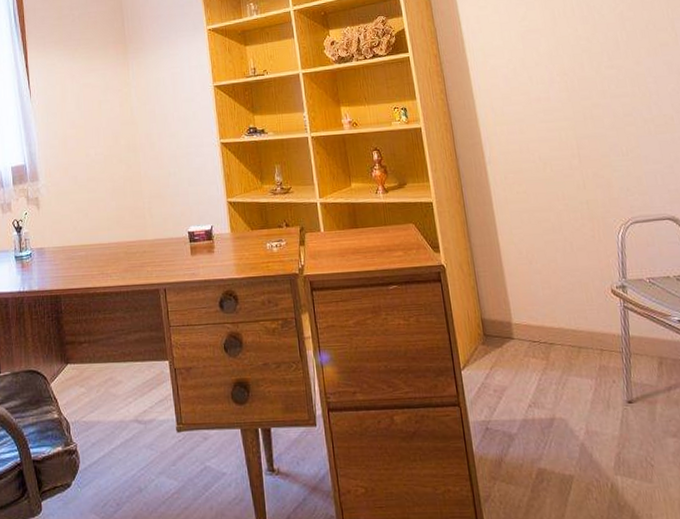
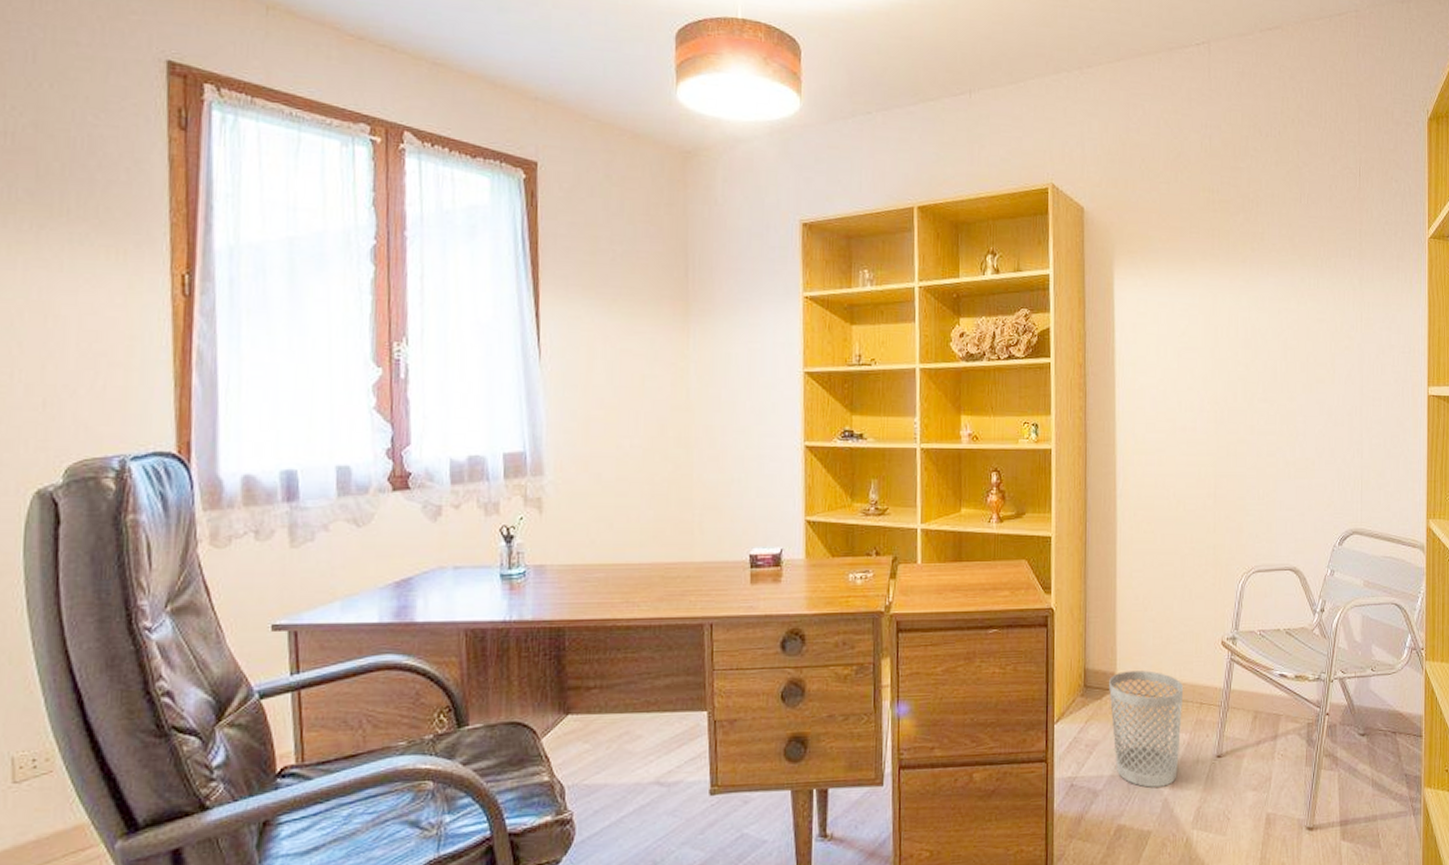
wastebasket: none [506,319,590,432] -> present [1109,670,1184,788]

